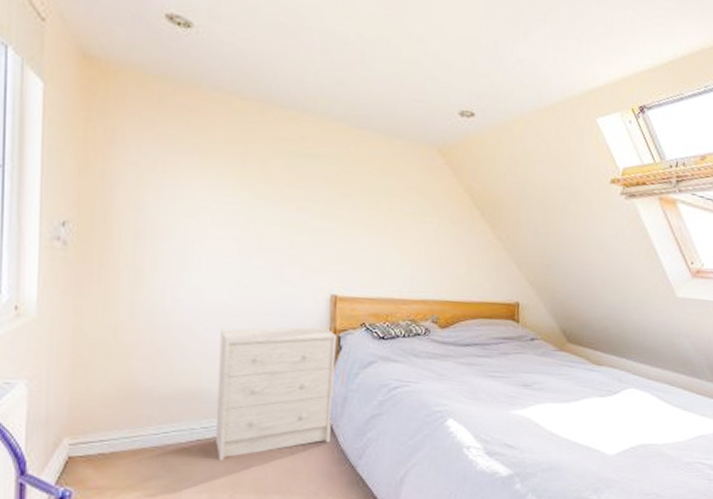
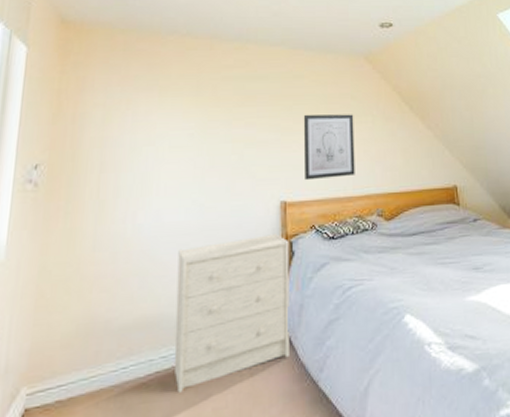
wall art: none [358,205,418,278] -> present [303,114,355,181]

